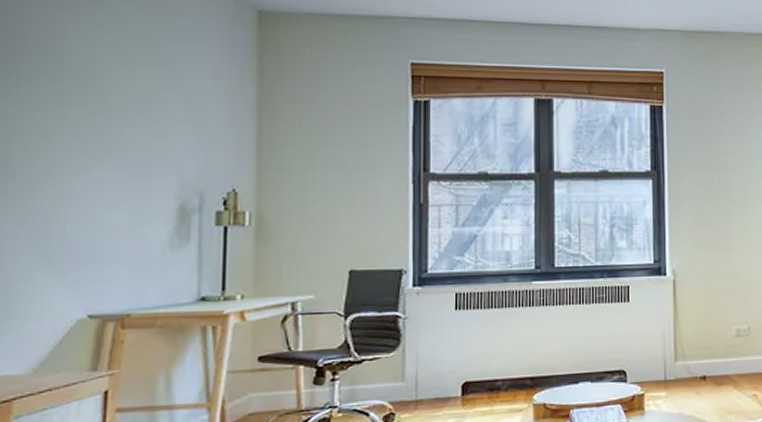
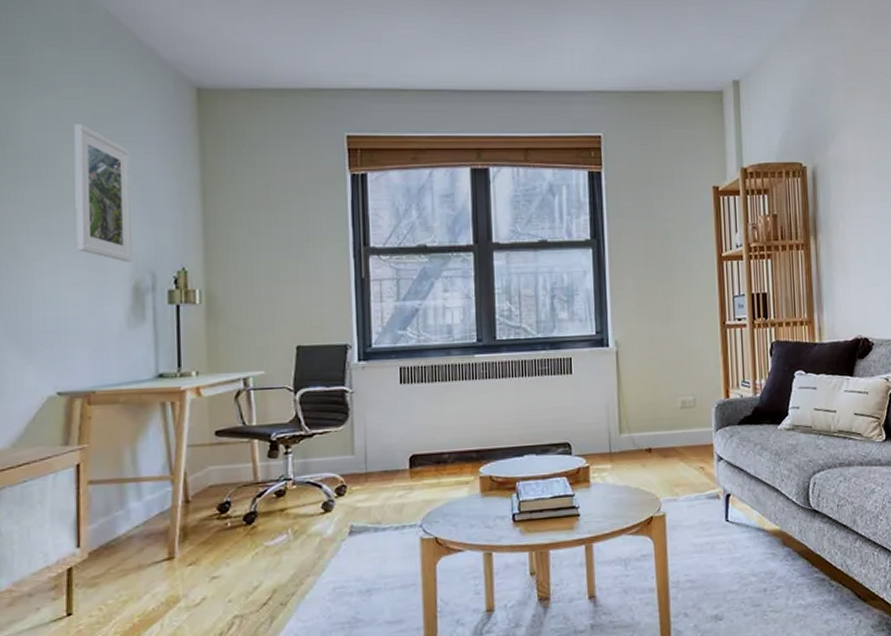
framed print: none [120,41,184,182] -> present [73,124,132,262]

